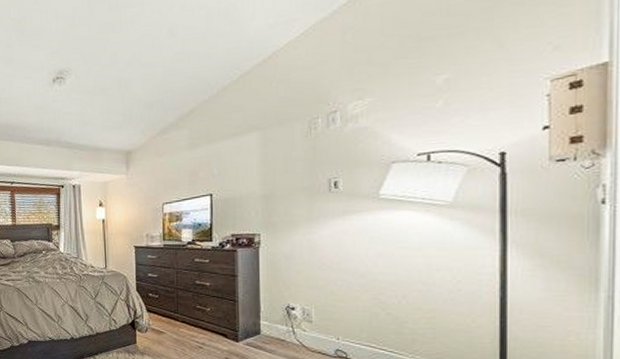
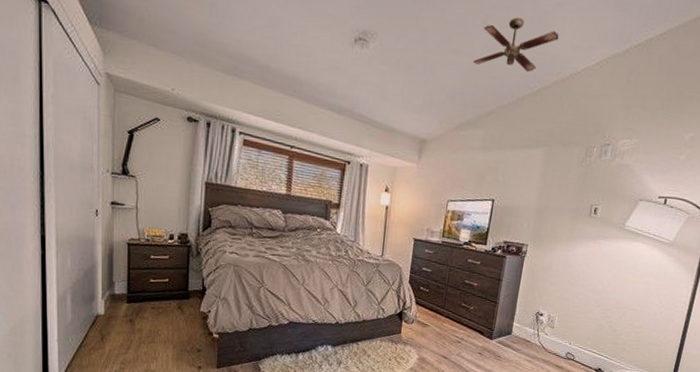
ceiling fan: none [166,16,252,71] -> present [473,17,559,72]

